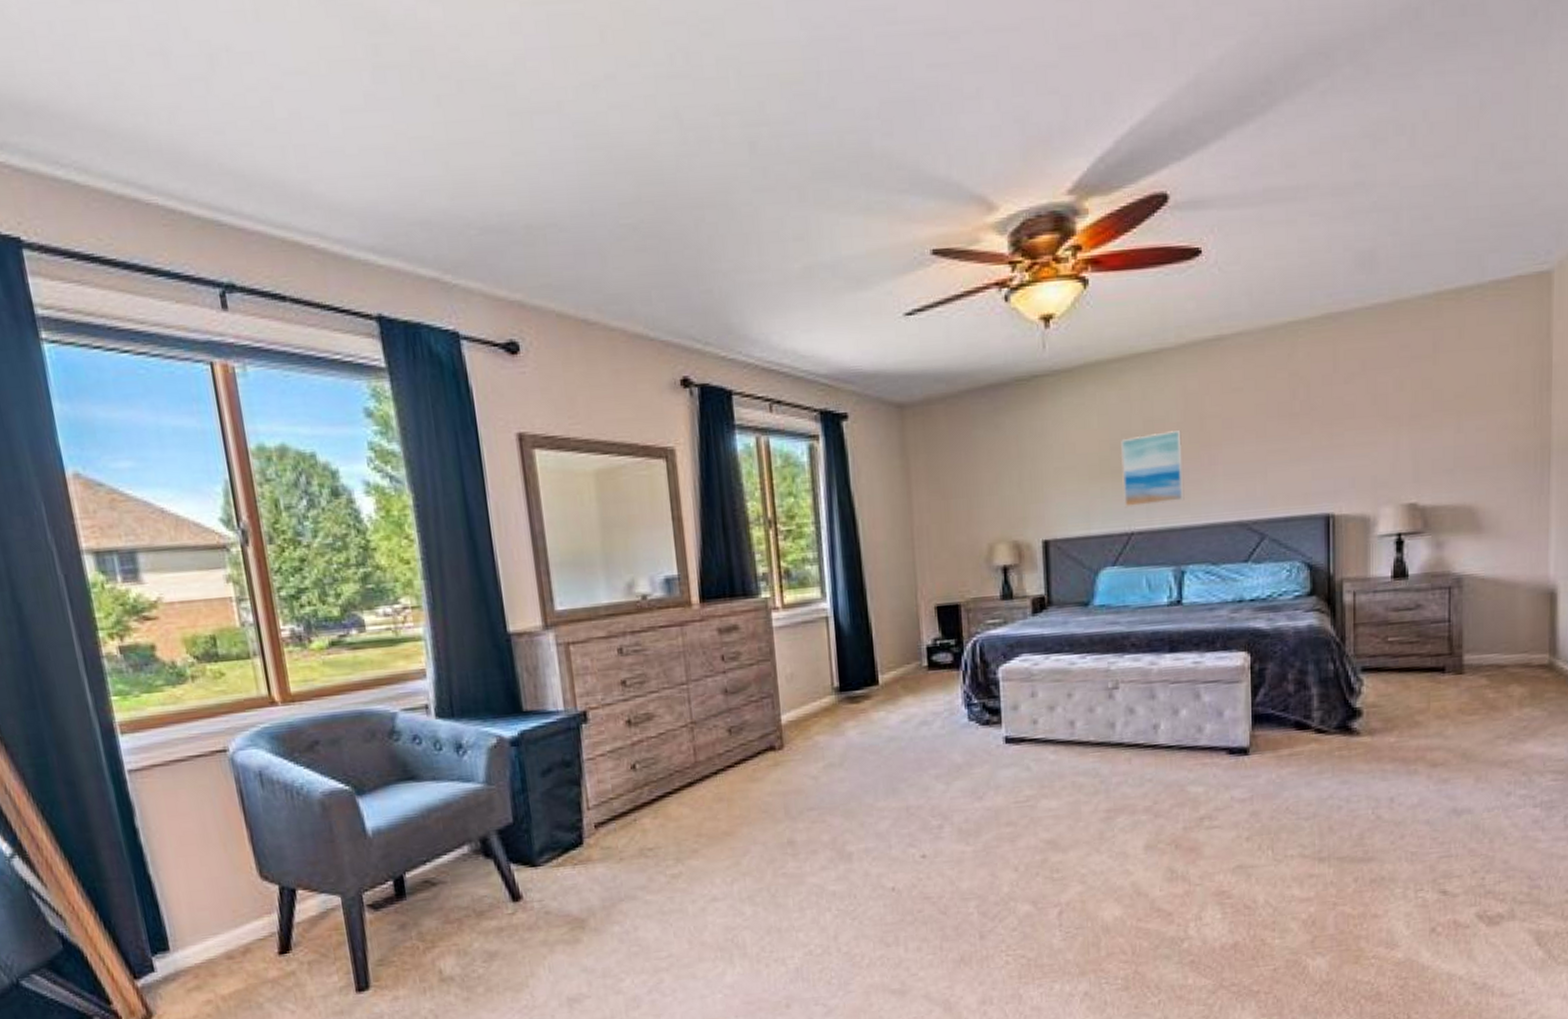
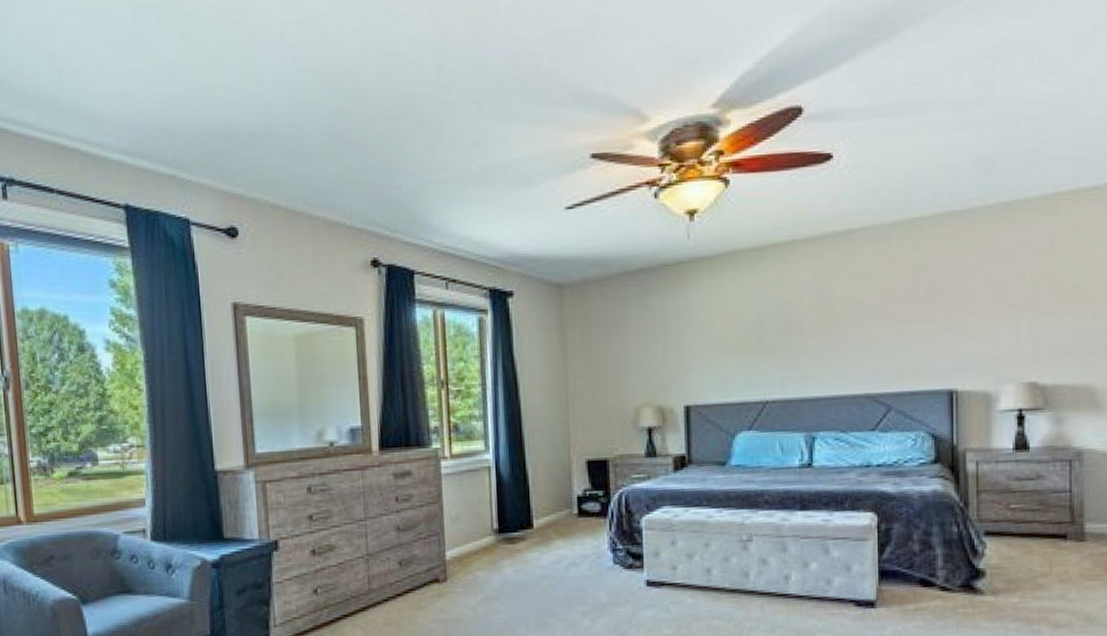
wall art: present [1120,430,1185,508] -> none [756,312,816,379]

